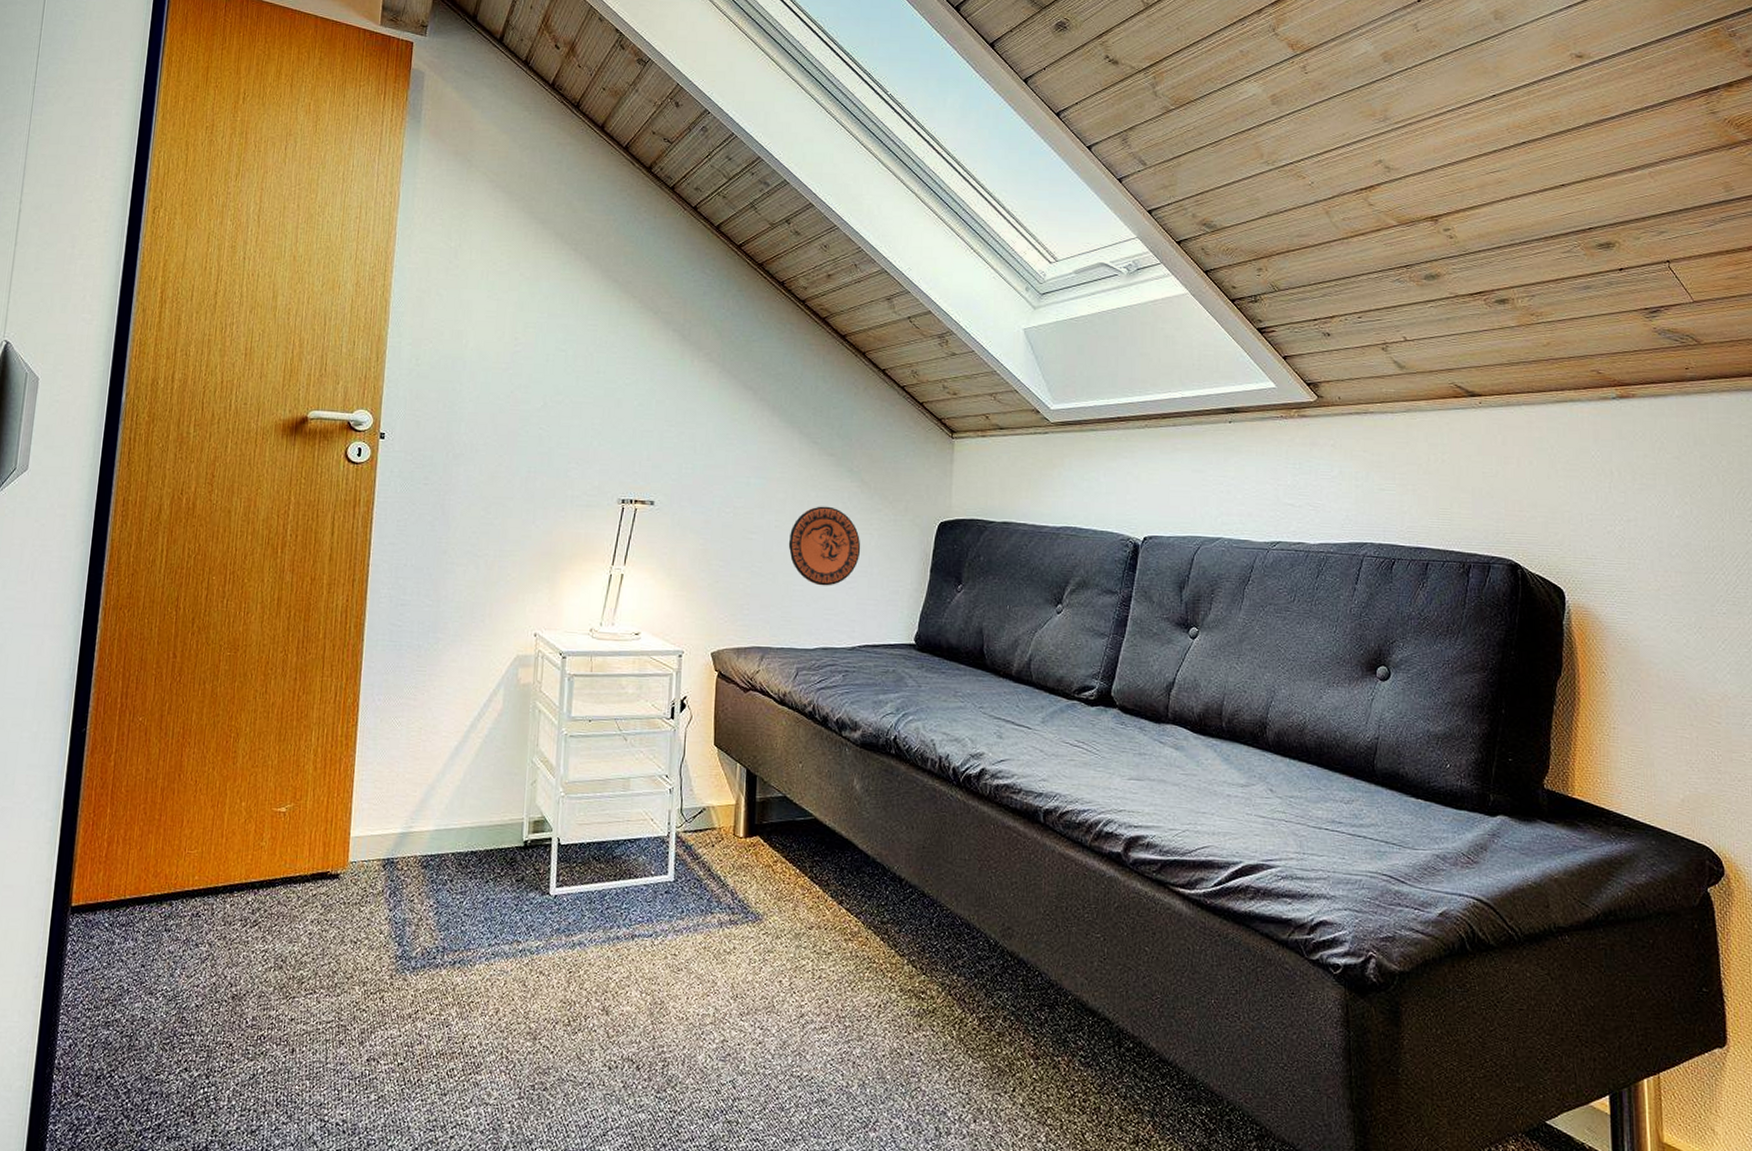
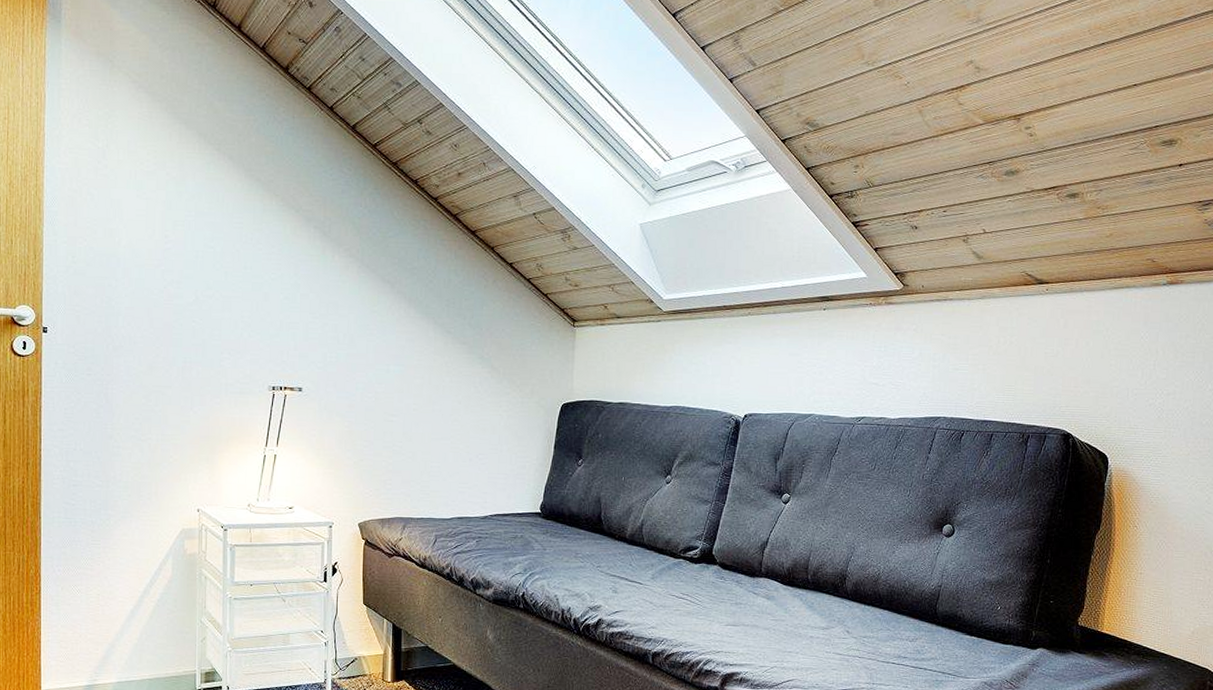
decorative plate: present [788,506,861,586] -> none [426,390,492,463]

